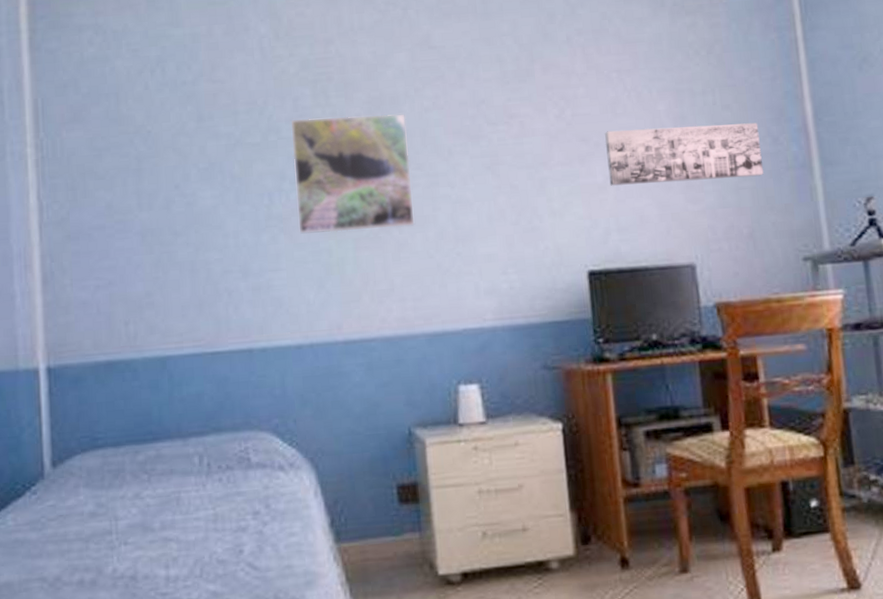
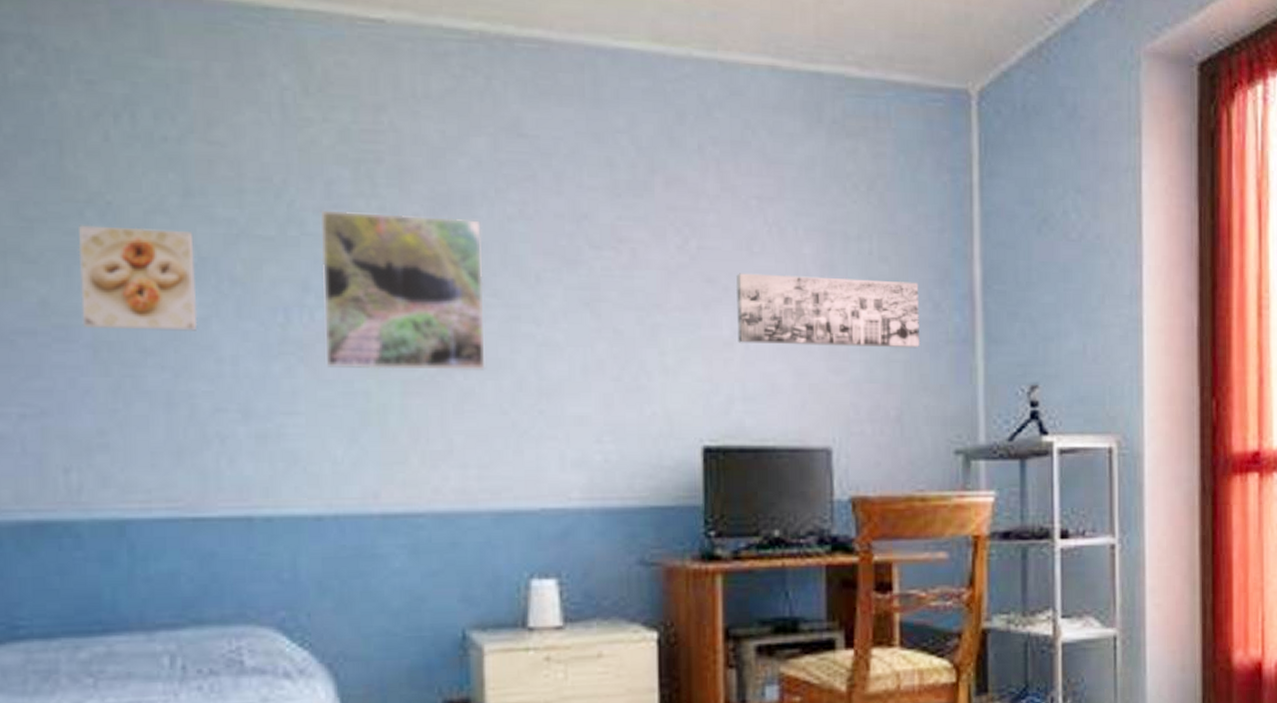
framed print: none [130,145,210,221] -> present [78,225,198,331]

